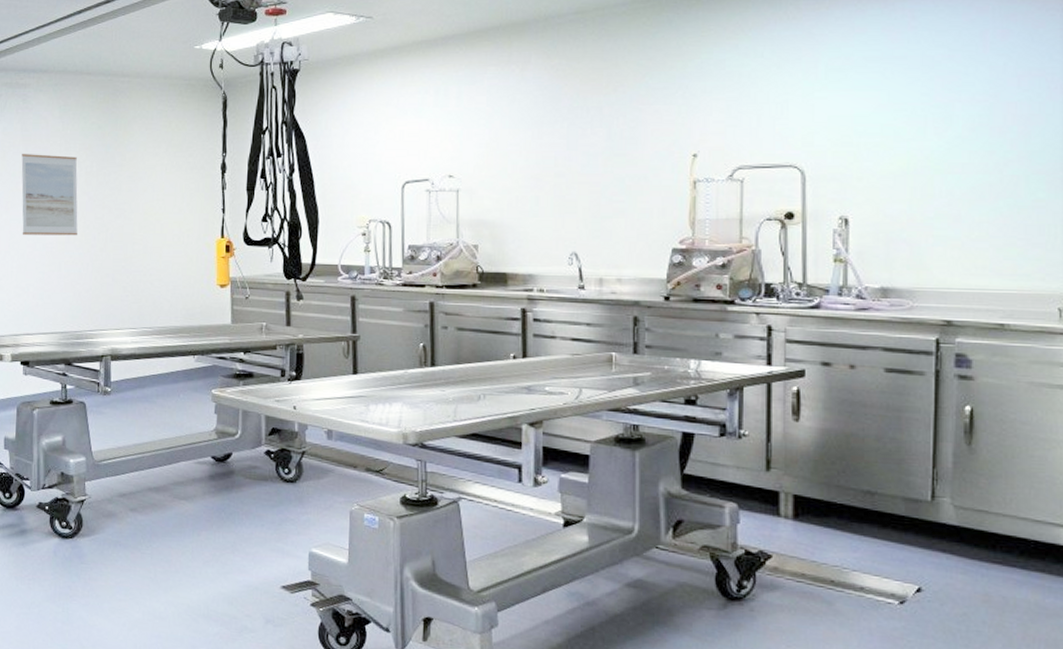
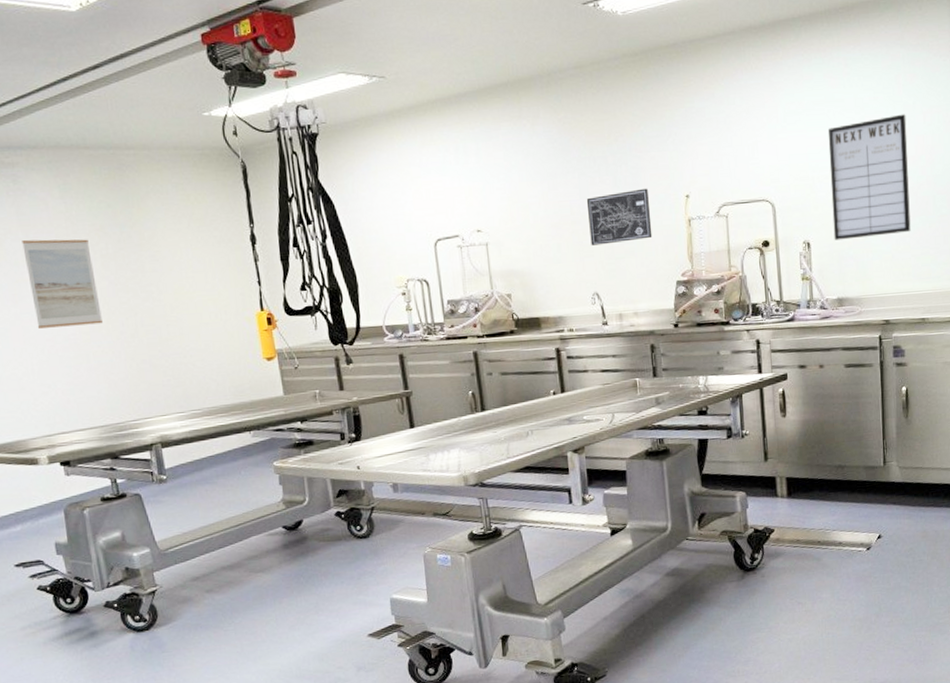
wall art: none [574,144,648,201] -> present [586,188,653,246]
writing board: none [881,76,993,219] -> present [827,114,911,240]

